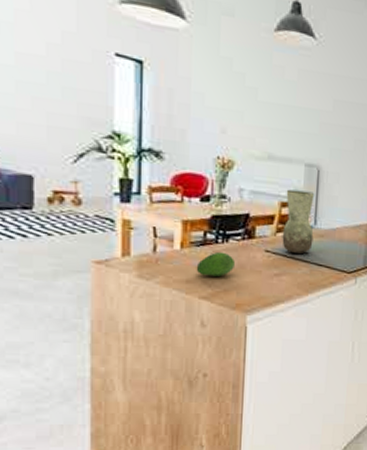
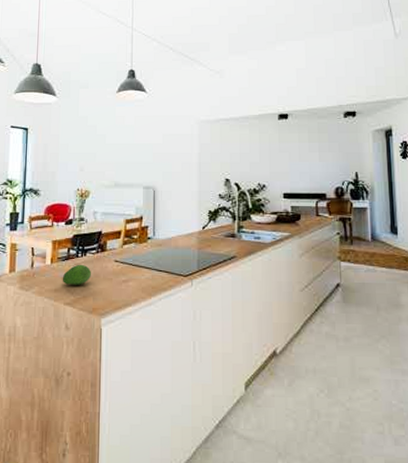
vase: present [282,189,315,254] -> none [128,208,153,261]

